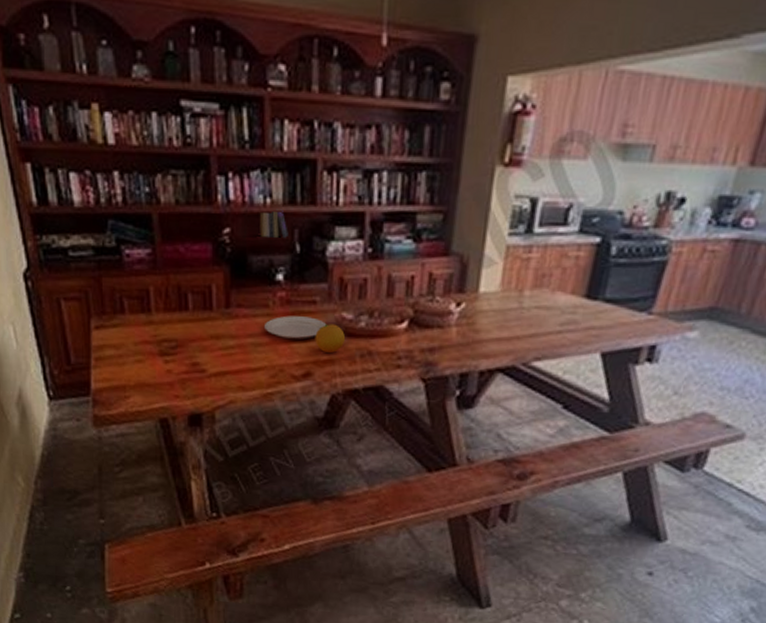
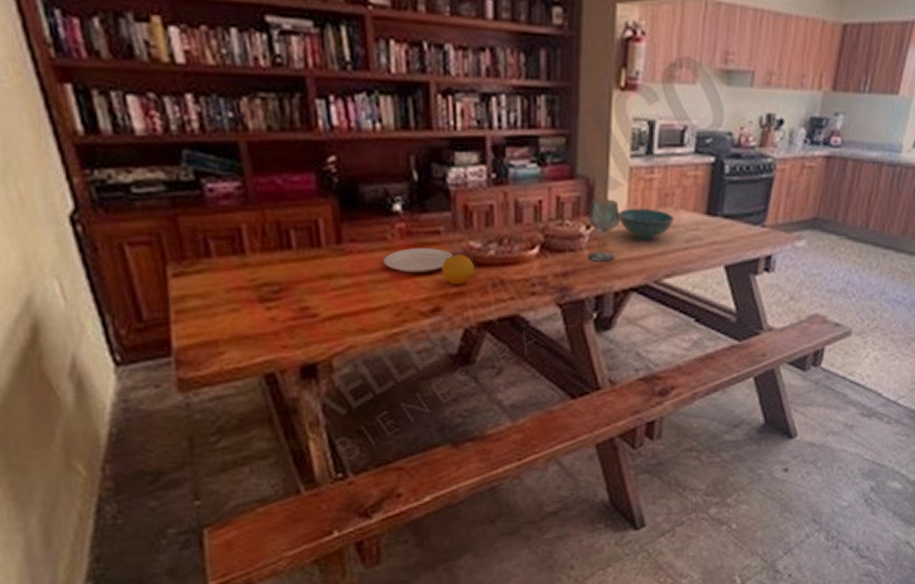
books: present [259,209,288,238] -> none [368,135,403,166]
wine glass: none [456,276,493,340] -> present [587,198,620,262]
bowl: none [490,287,549,321] -> present [619,208,674,240]

